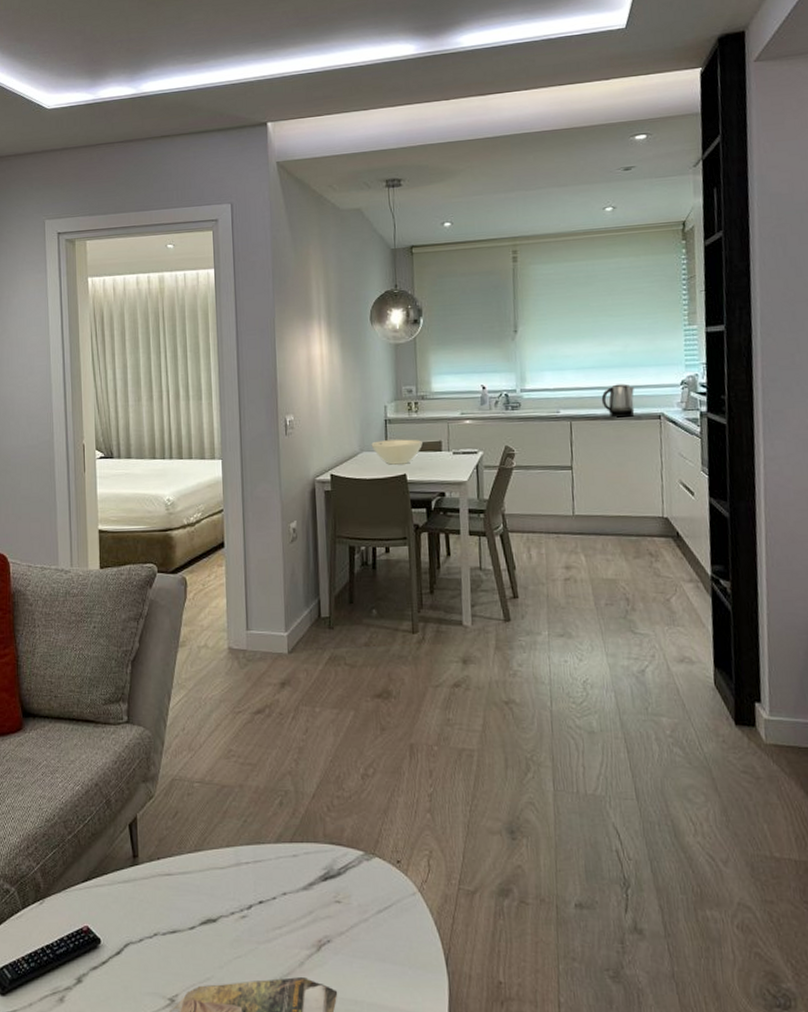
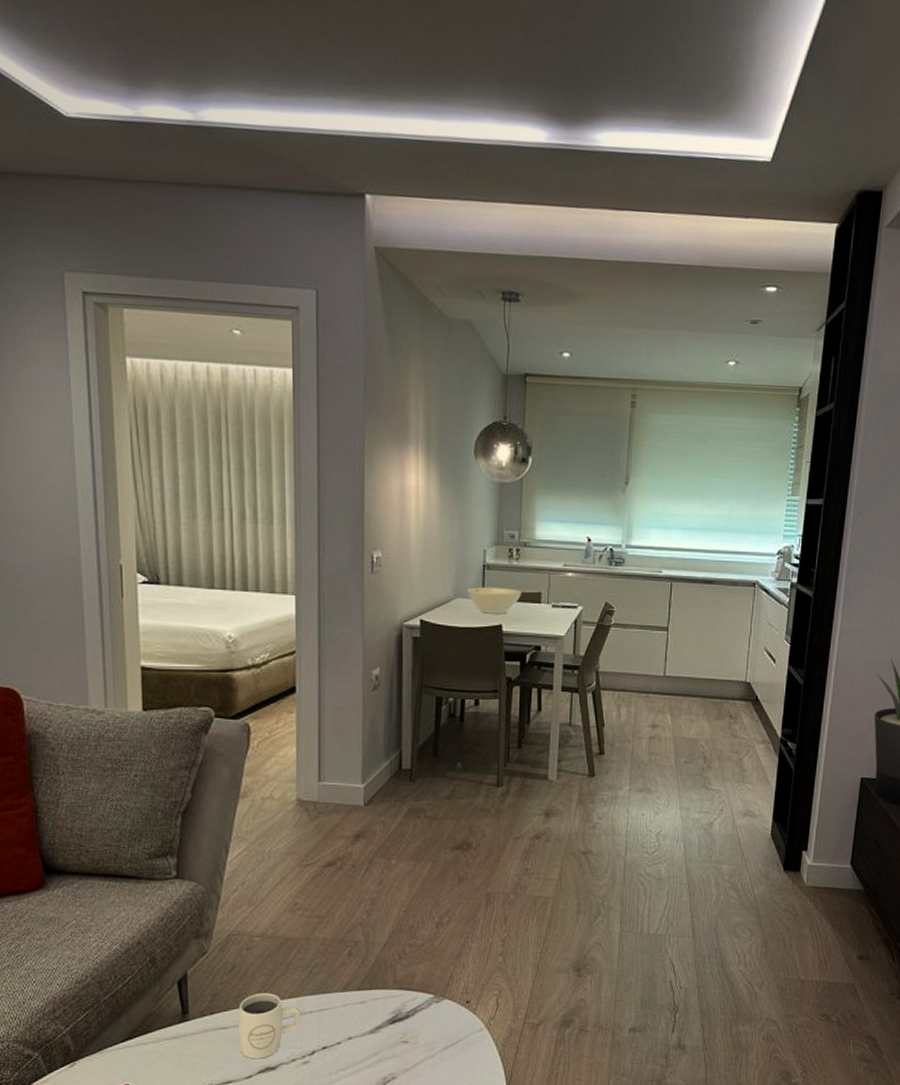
mug: none [181,839,238,910] -> present [237,992,301,1059]
kettle: present [601,383,635,418] -> none [703,548,734,582]

